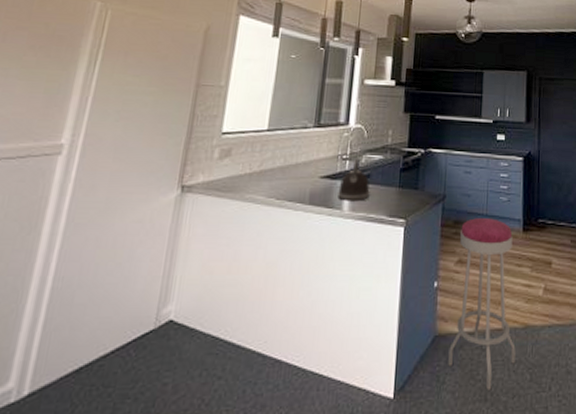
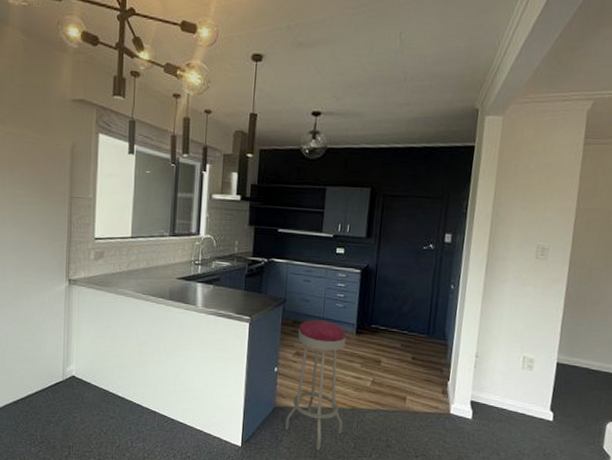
kettle: present [338,158,370,202] -> none [192,264,220,300]

